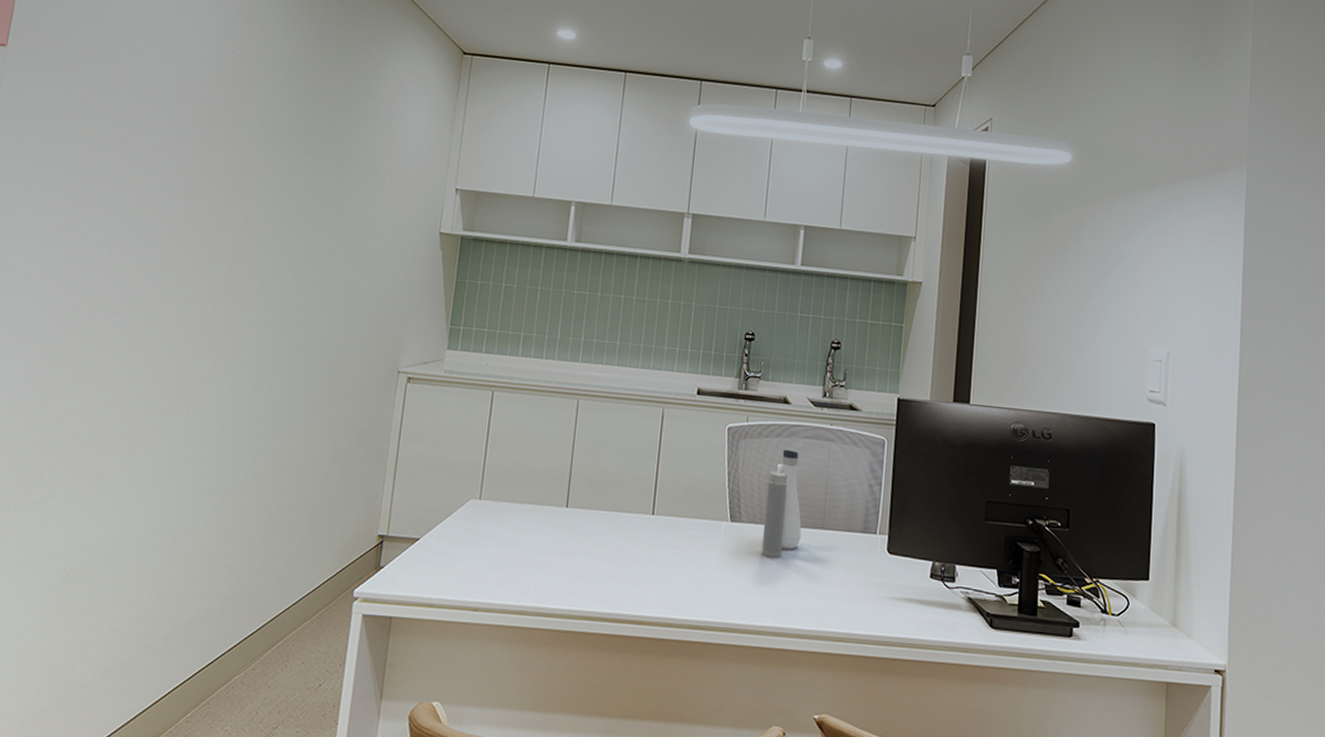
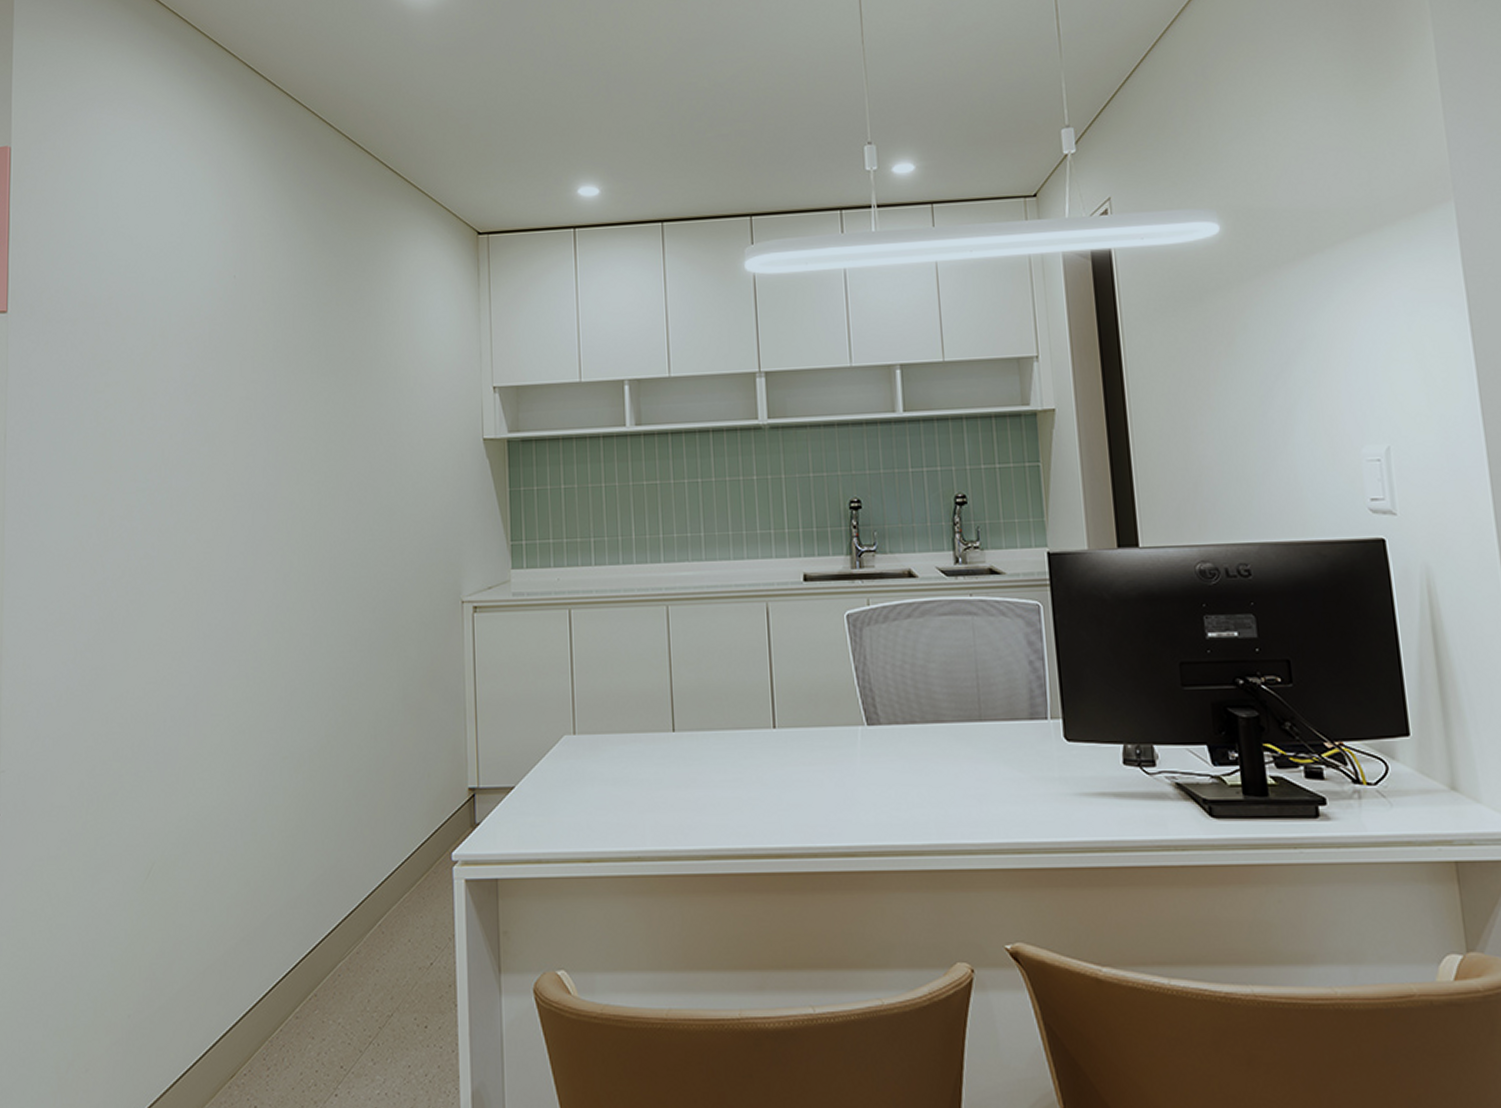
water bottle: present [762,449,802,559] -> none [903,631,955,764]

